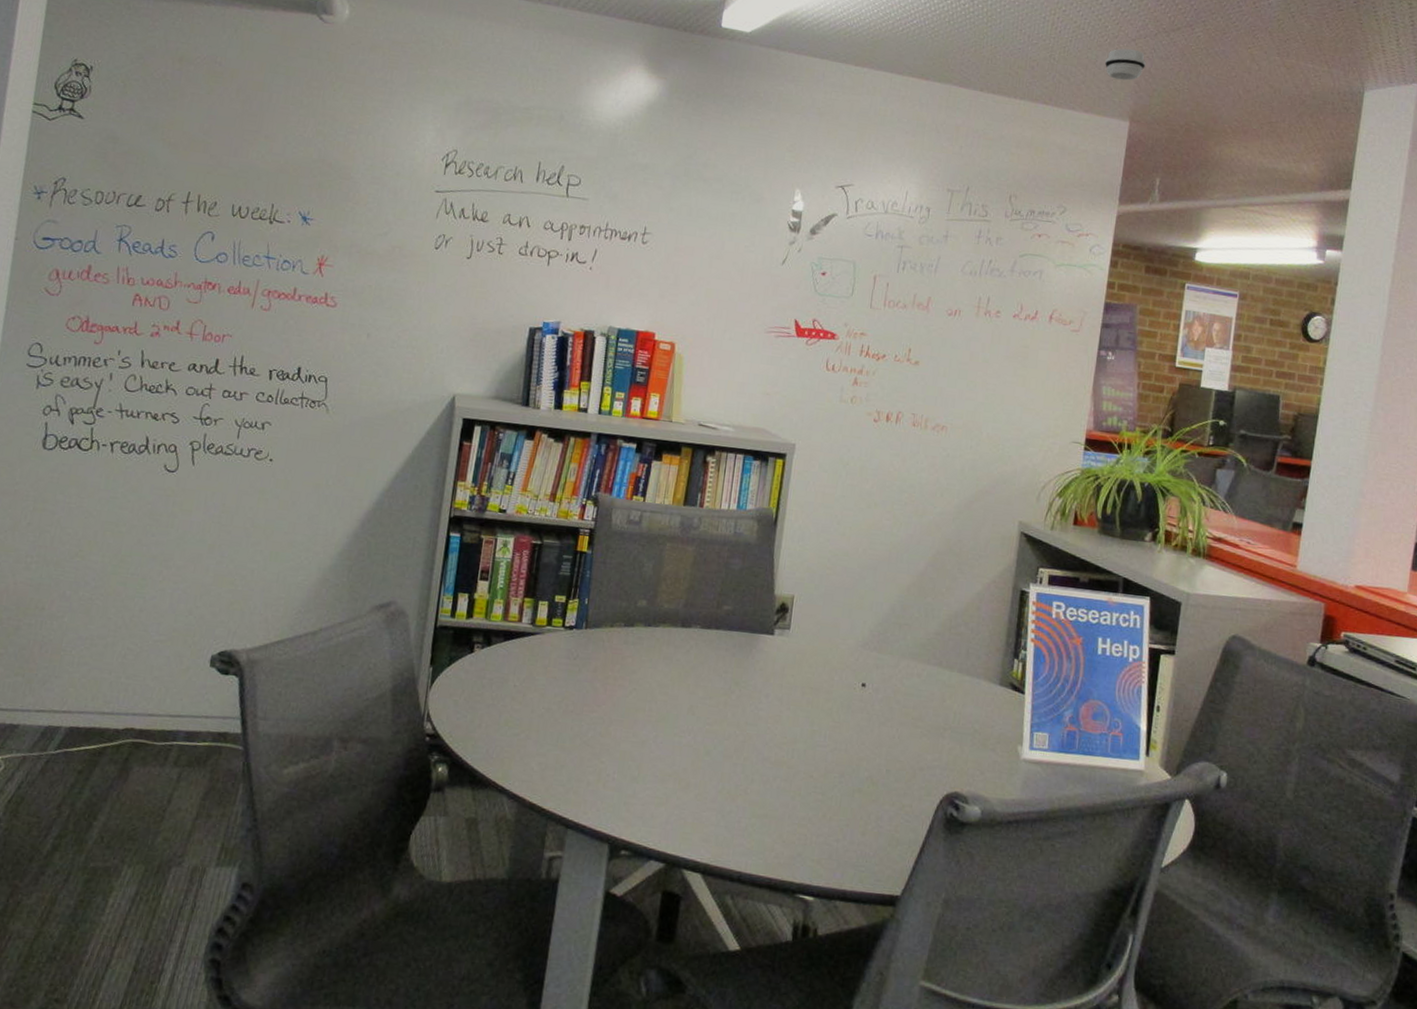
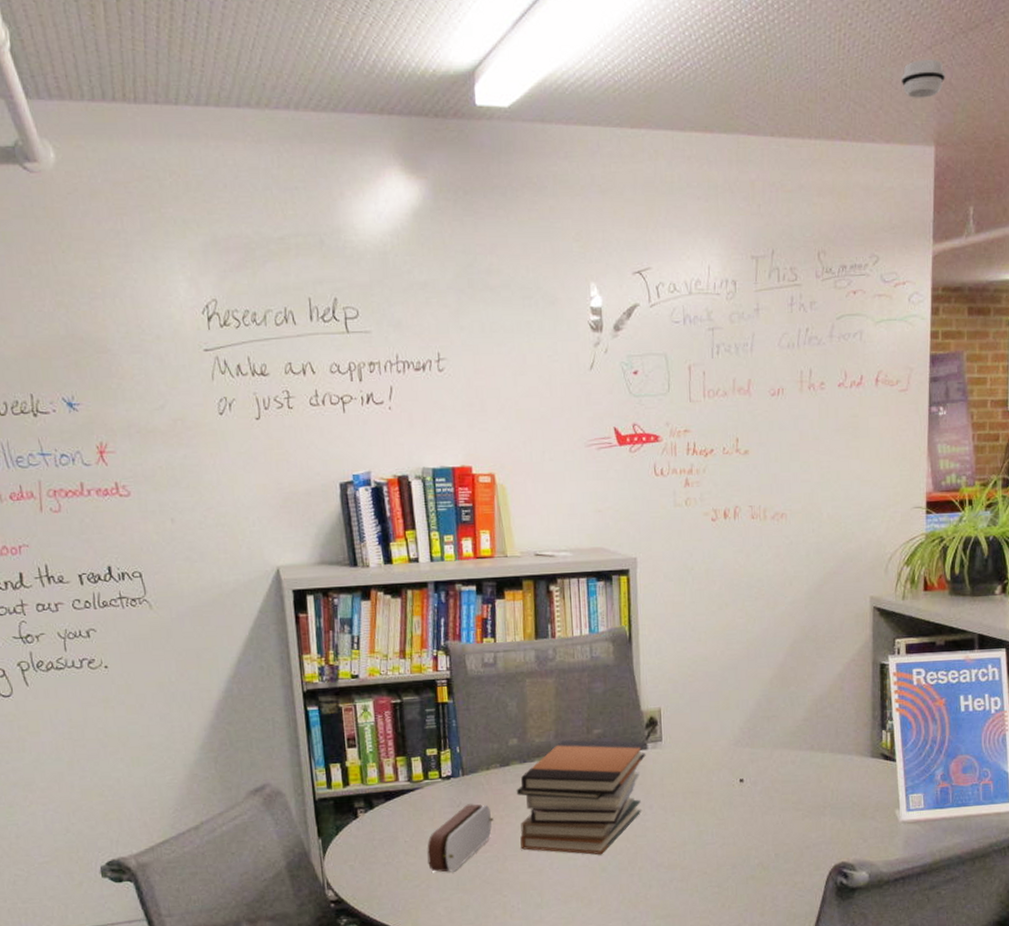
pencil case: none [532,658,607,727] -> present [427,804,494,872]
book stack: none [628,611,773,737] -> present [516,740,646,855]

